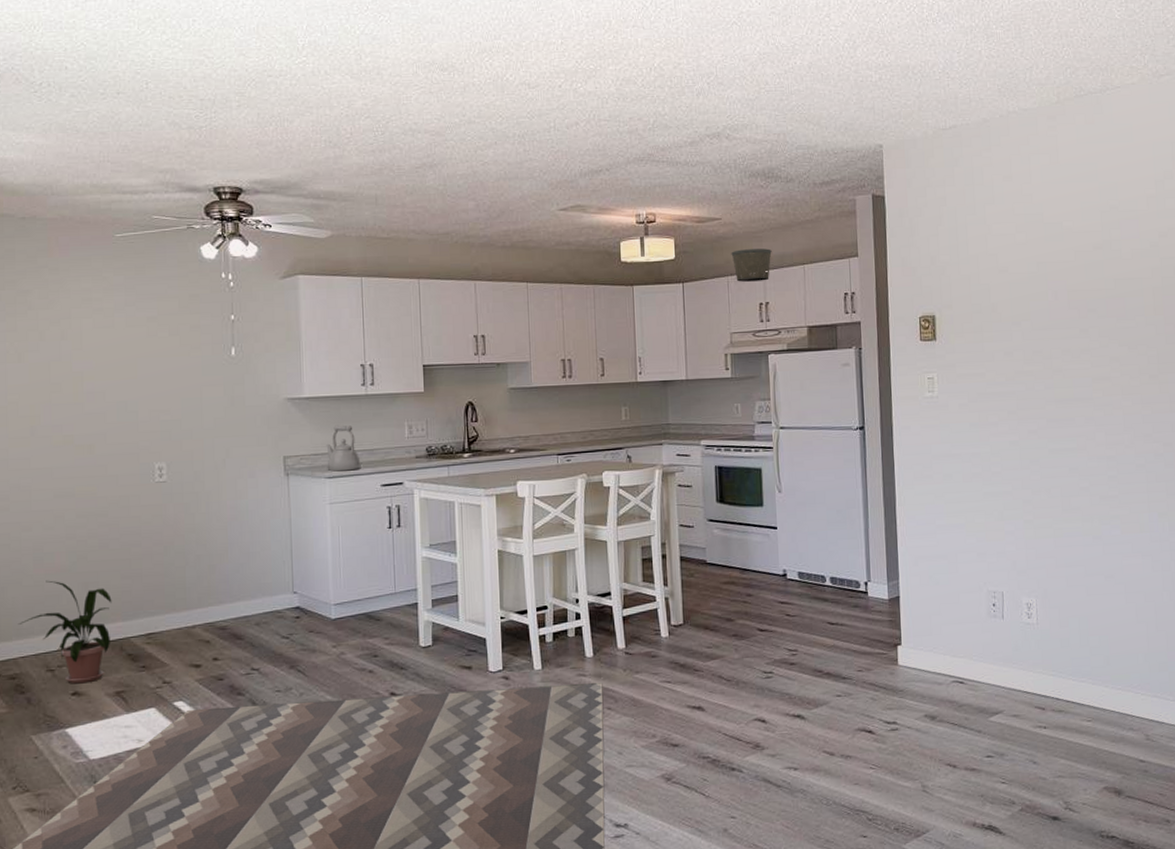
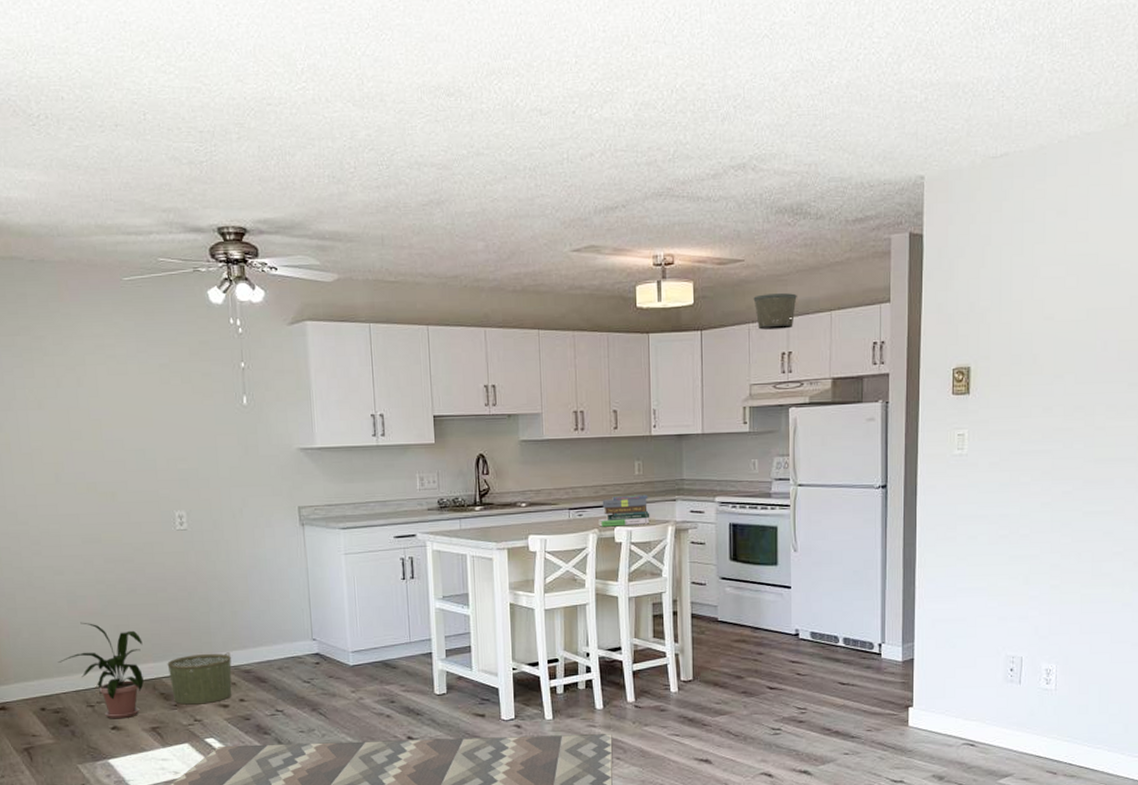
basket: none [137,608,207,666] -> present [167,652,232,705]
kettle: present [326,425,361,472] -> none [339,476,374,523]
books: none [586,439,638,472] -> present [597,494,650,527]

